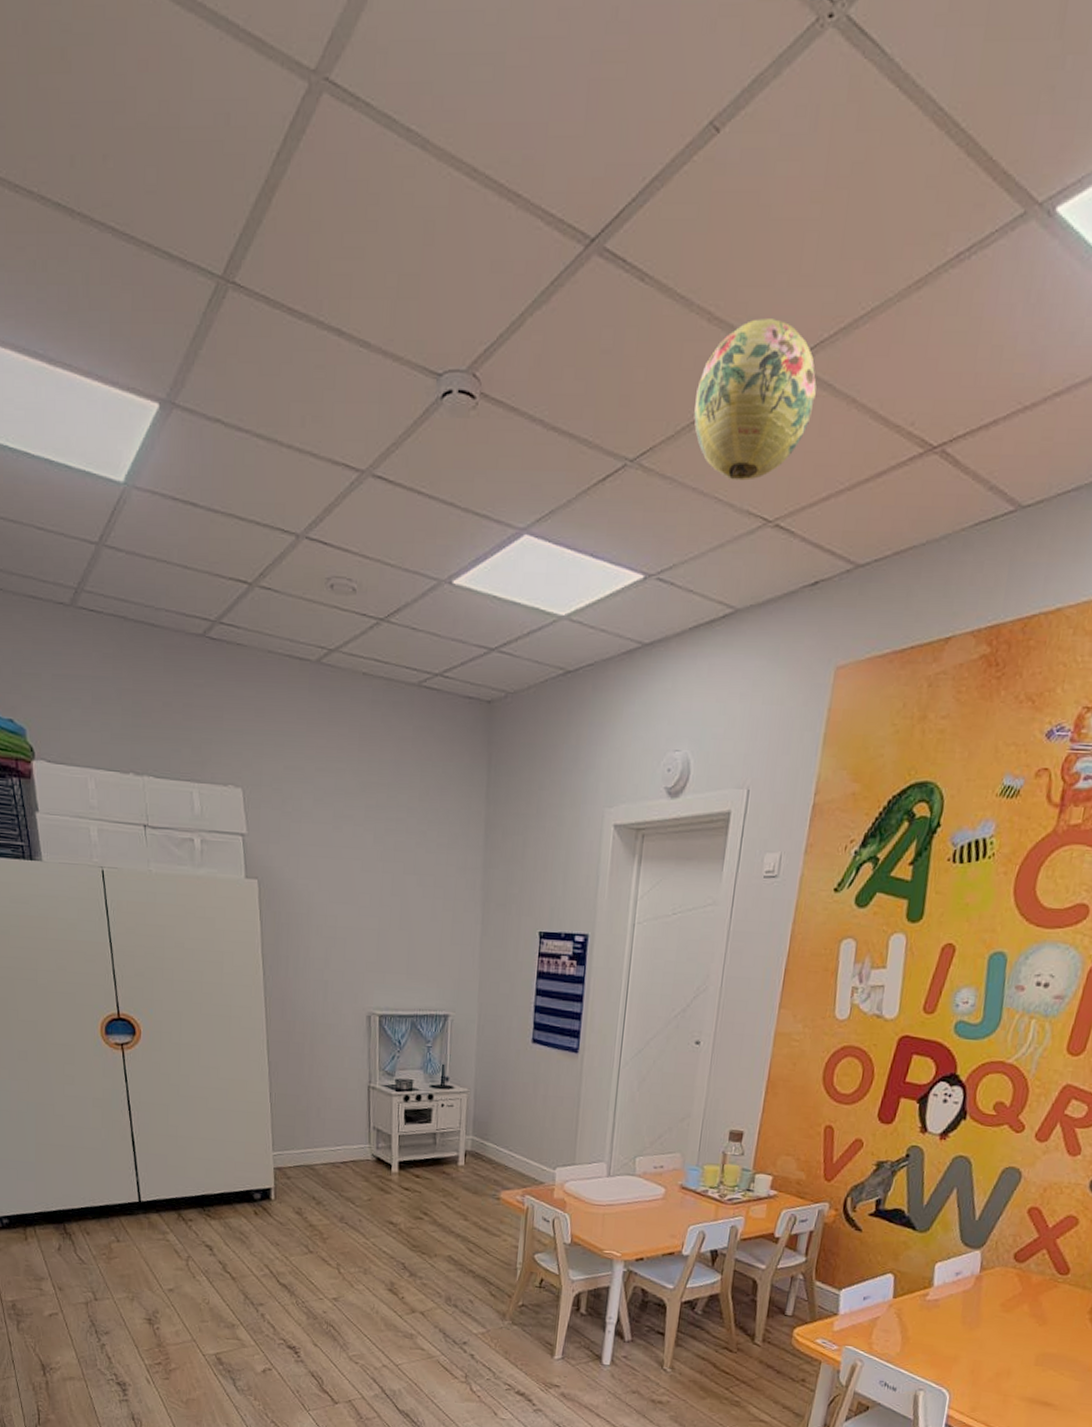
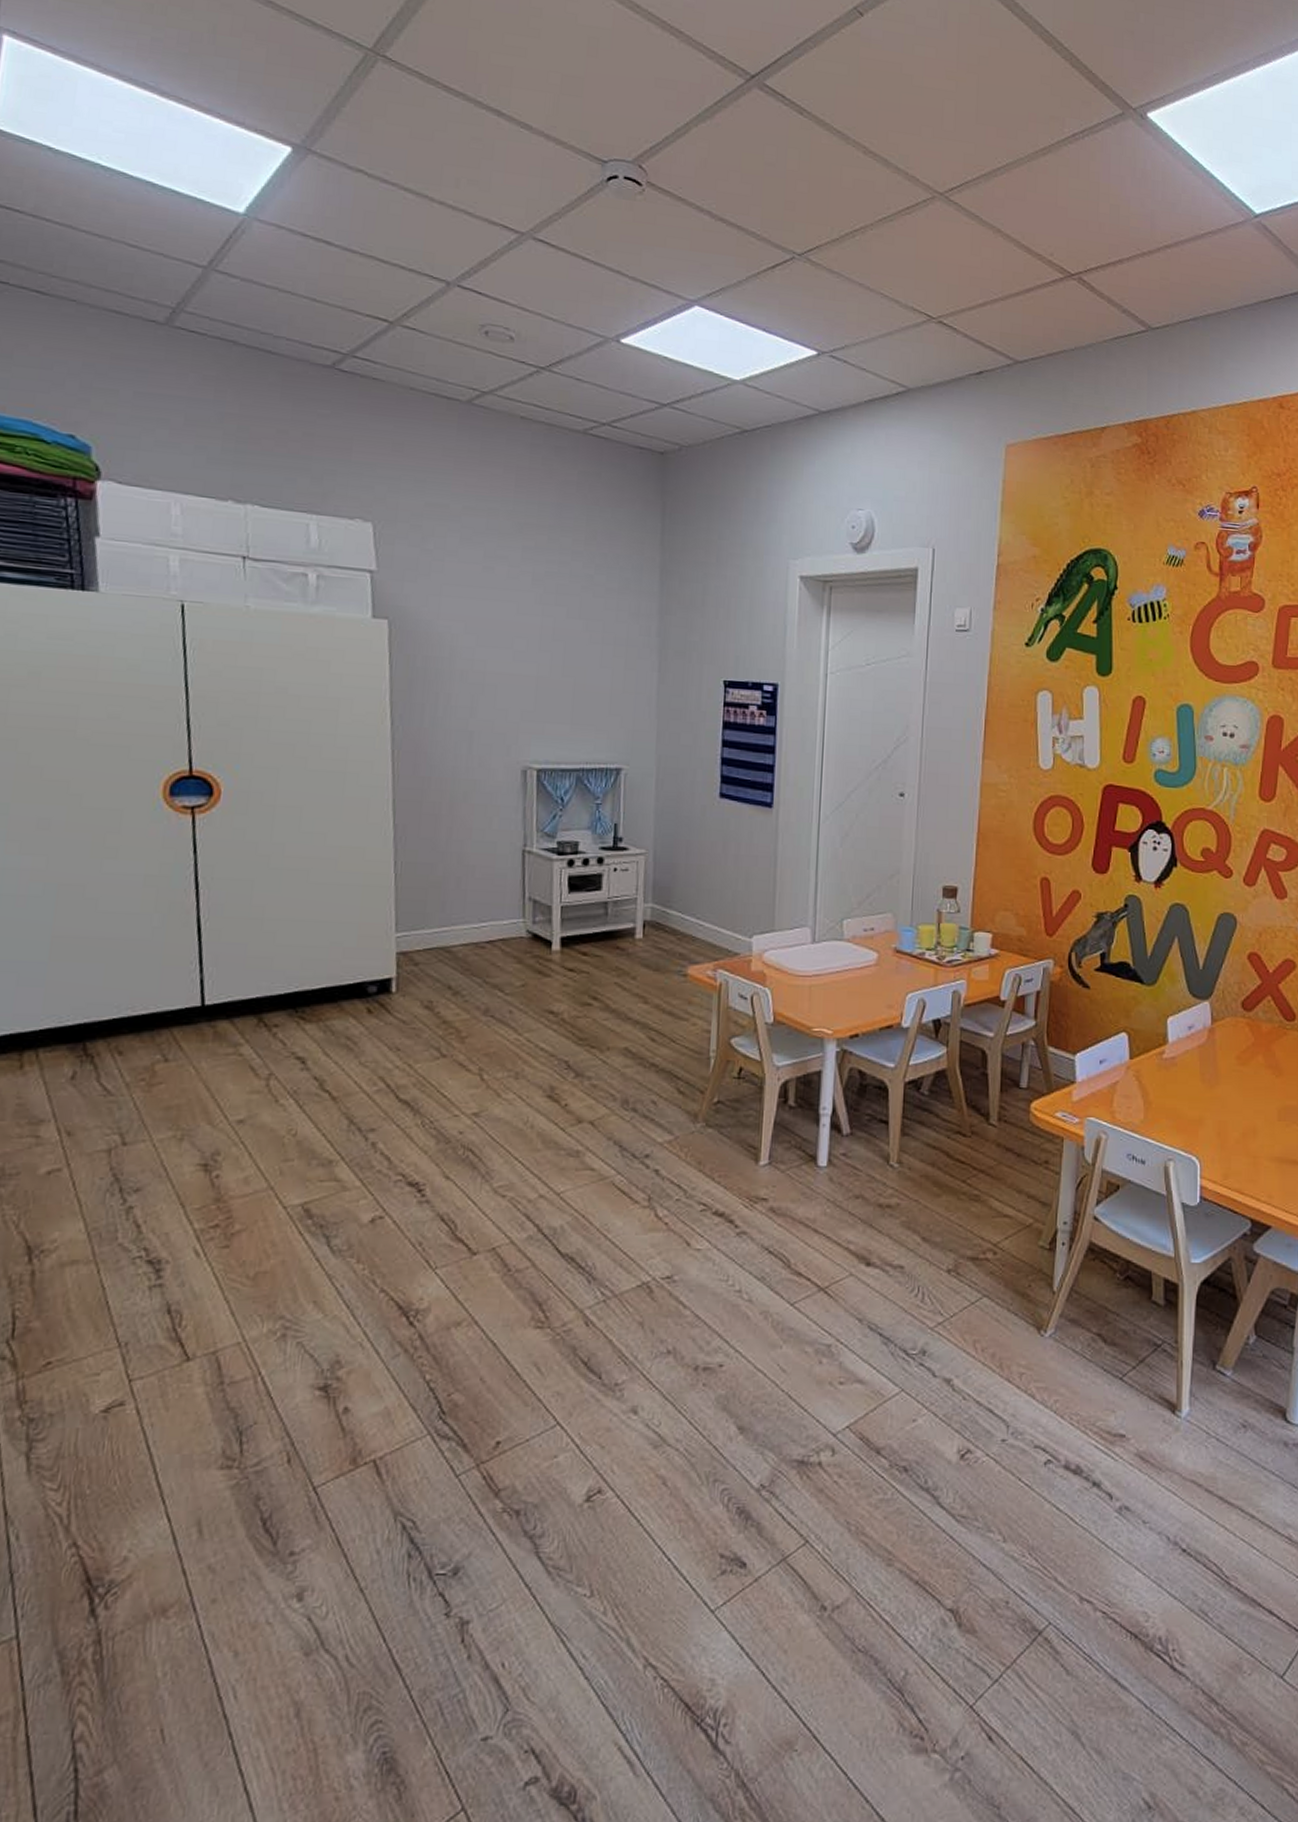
paper lantern: present [694,319,817,481] -> none [856,157,965,283]

